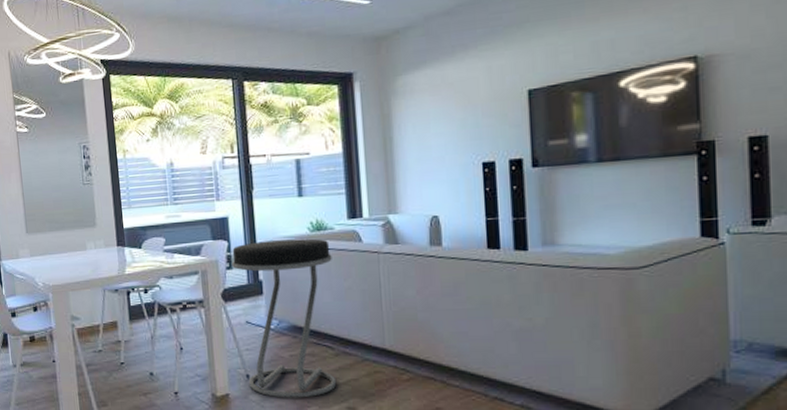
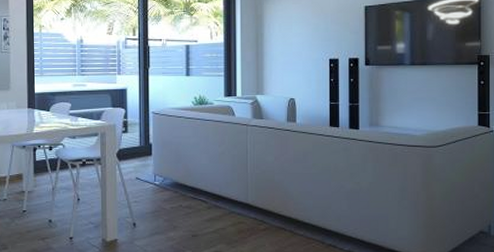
stool: present [232,238,337,398] -> none [127,111,210,244]

